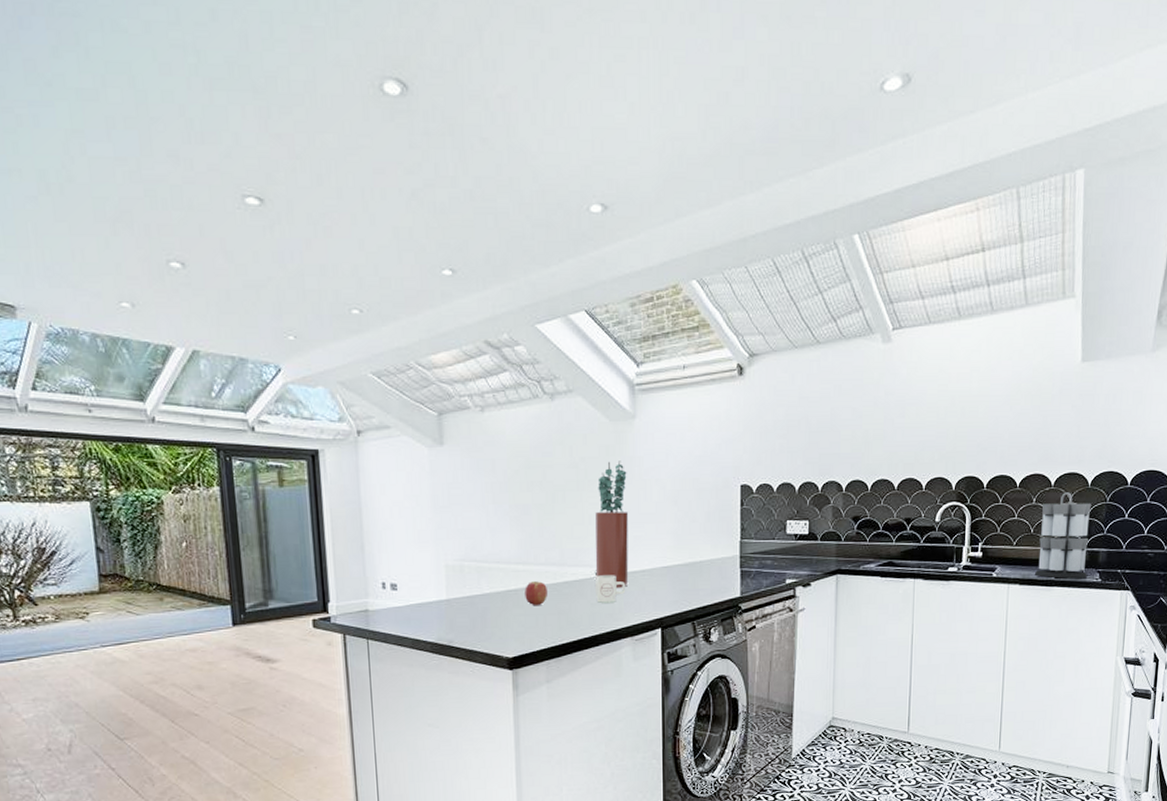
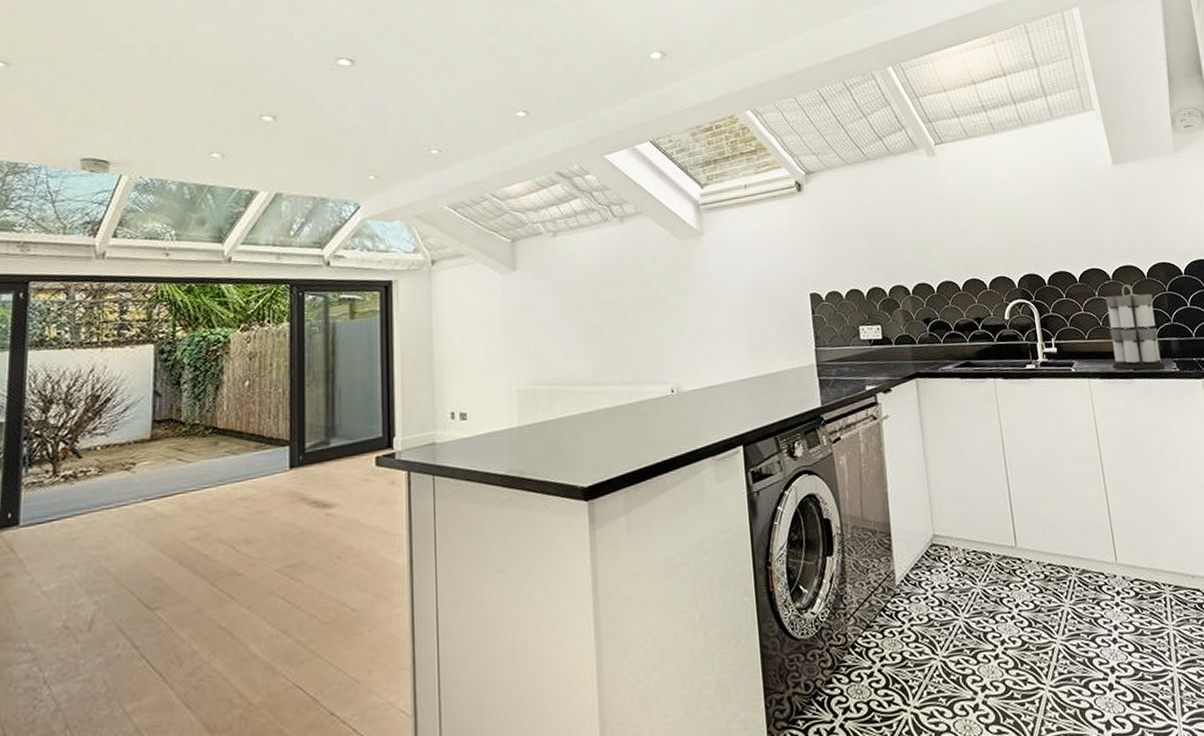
fruit: present [525,581,547,606] -> none [599,402,623,429]
vase: present [594,461,629,587] -> none [668,276,706,404]
mug: present [596,575,626,603] -> none [672,391,704,422]

